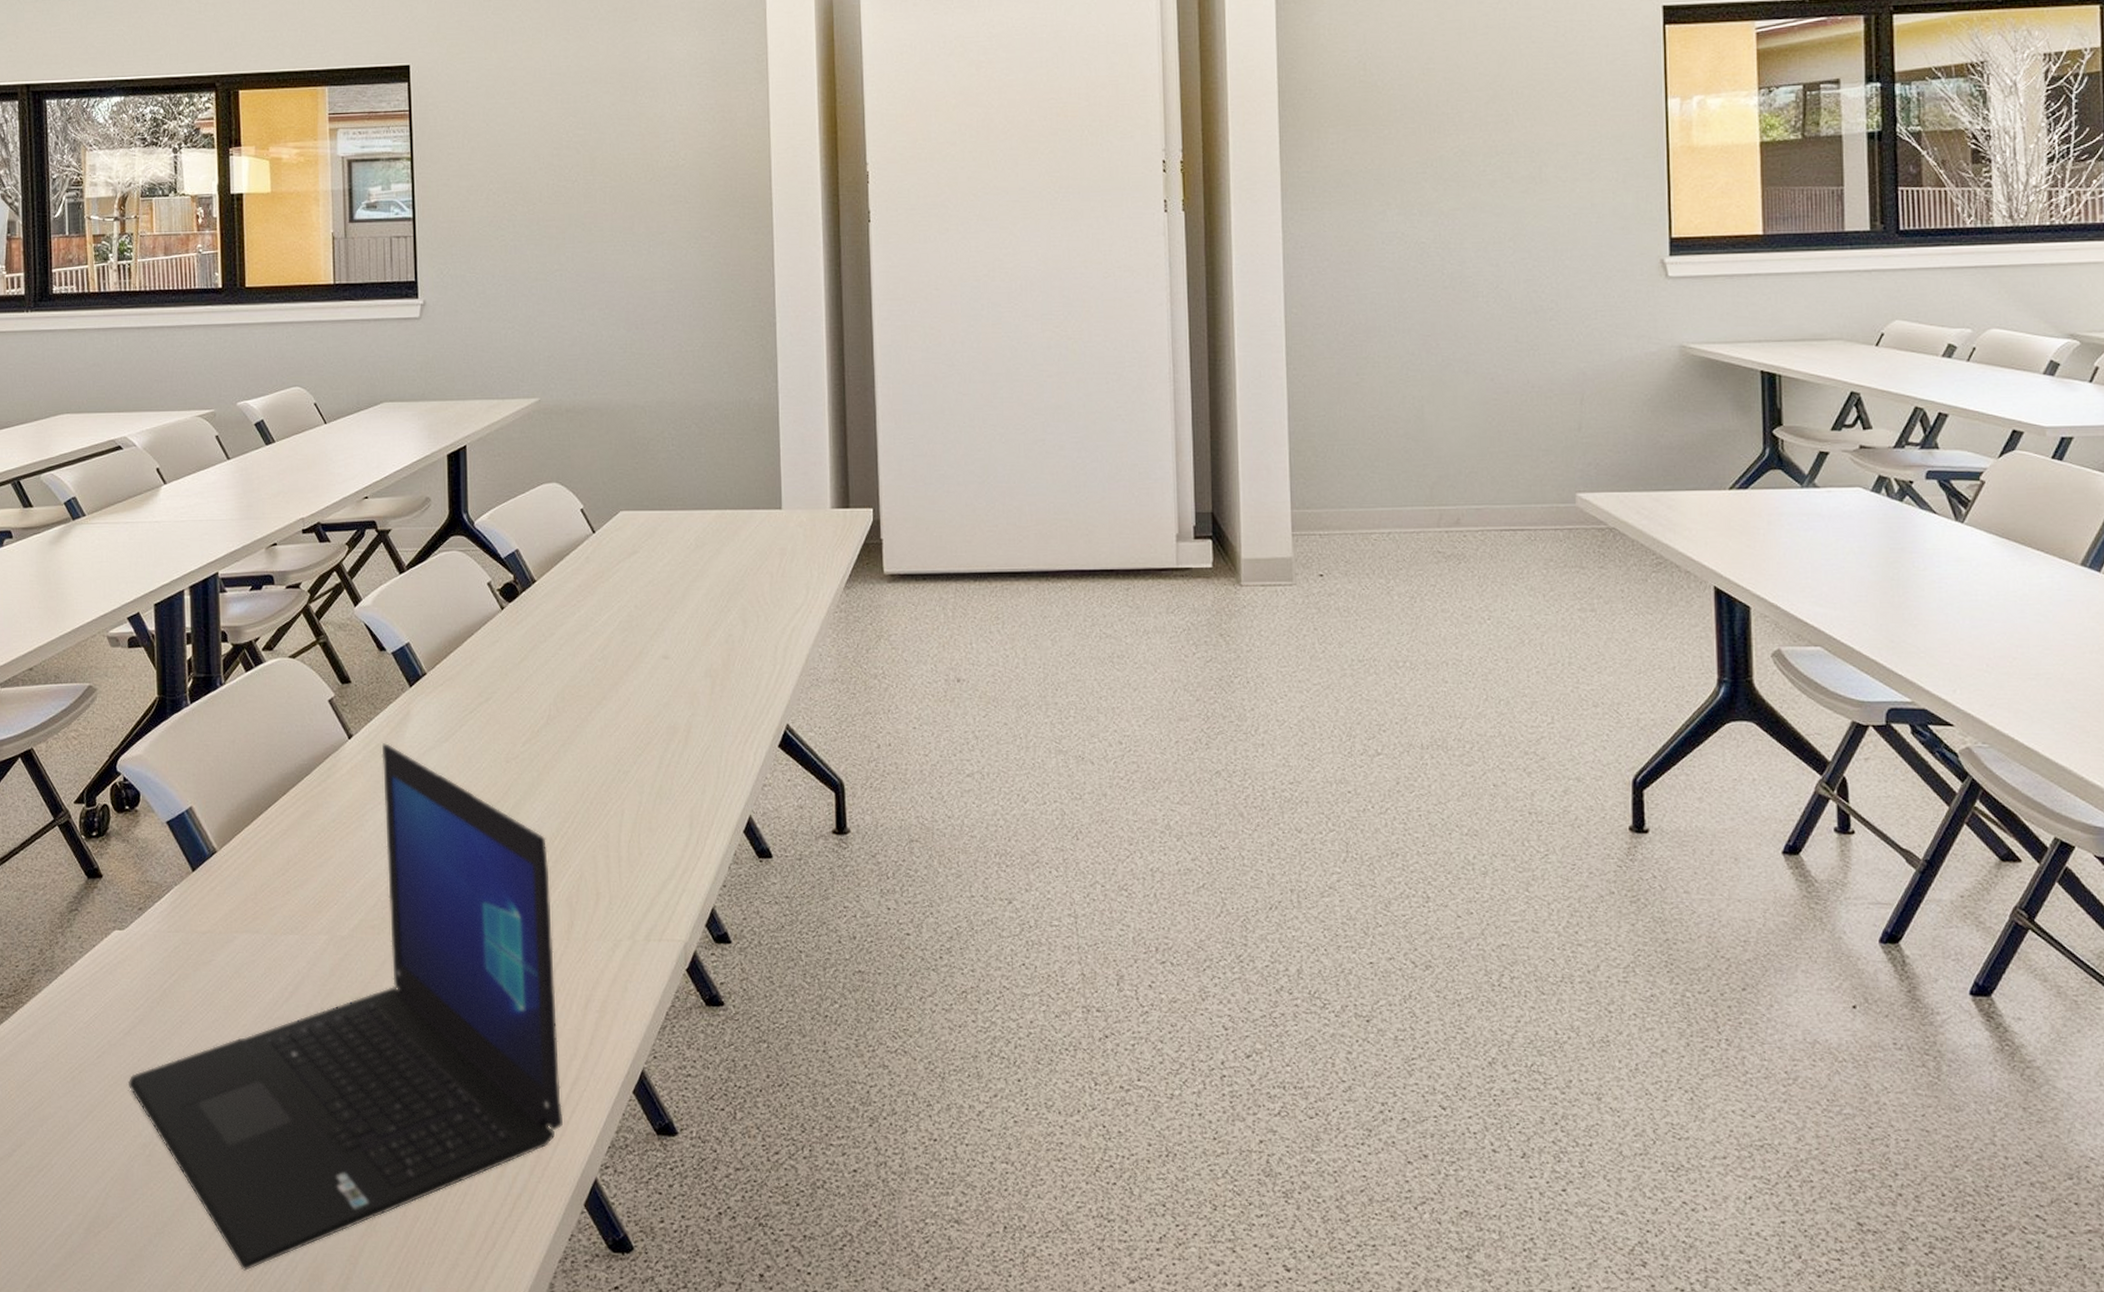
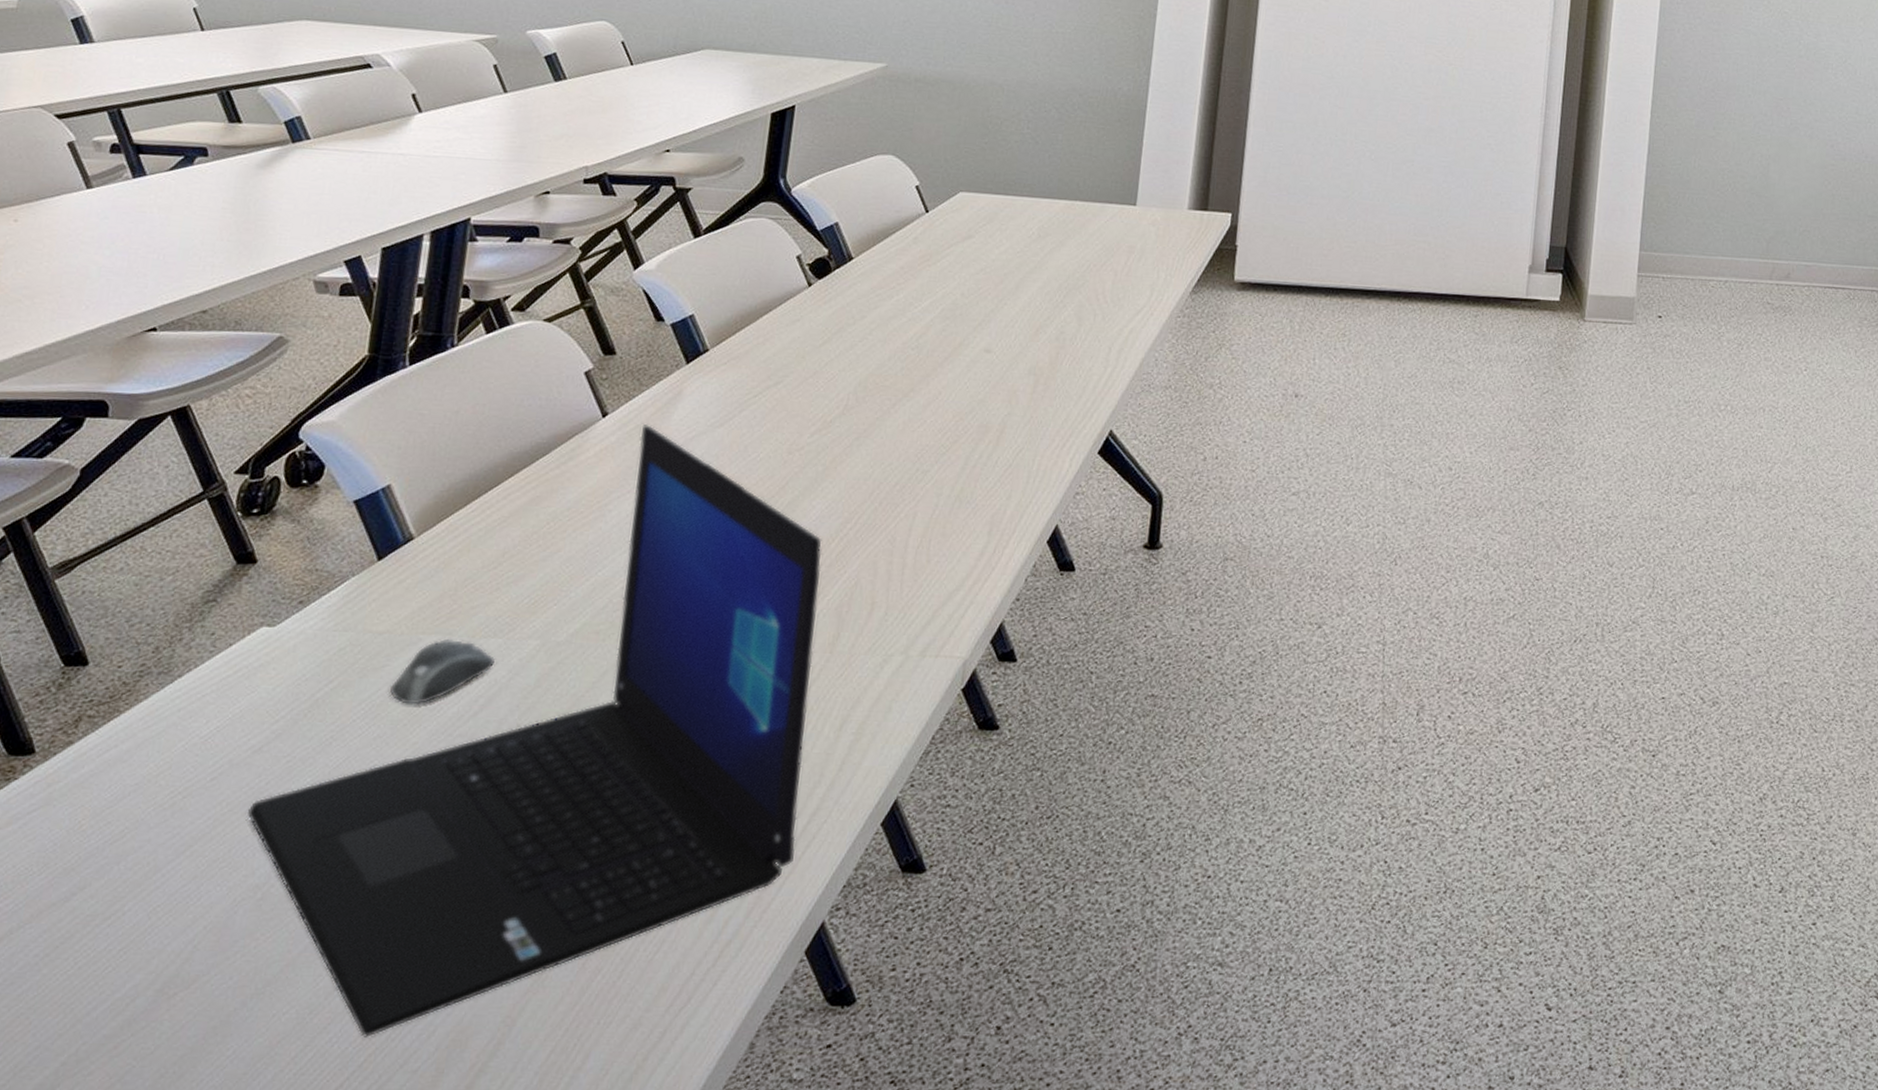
computer mouse: none [218,936,296,993] -> present [389,638,496,705]

